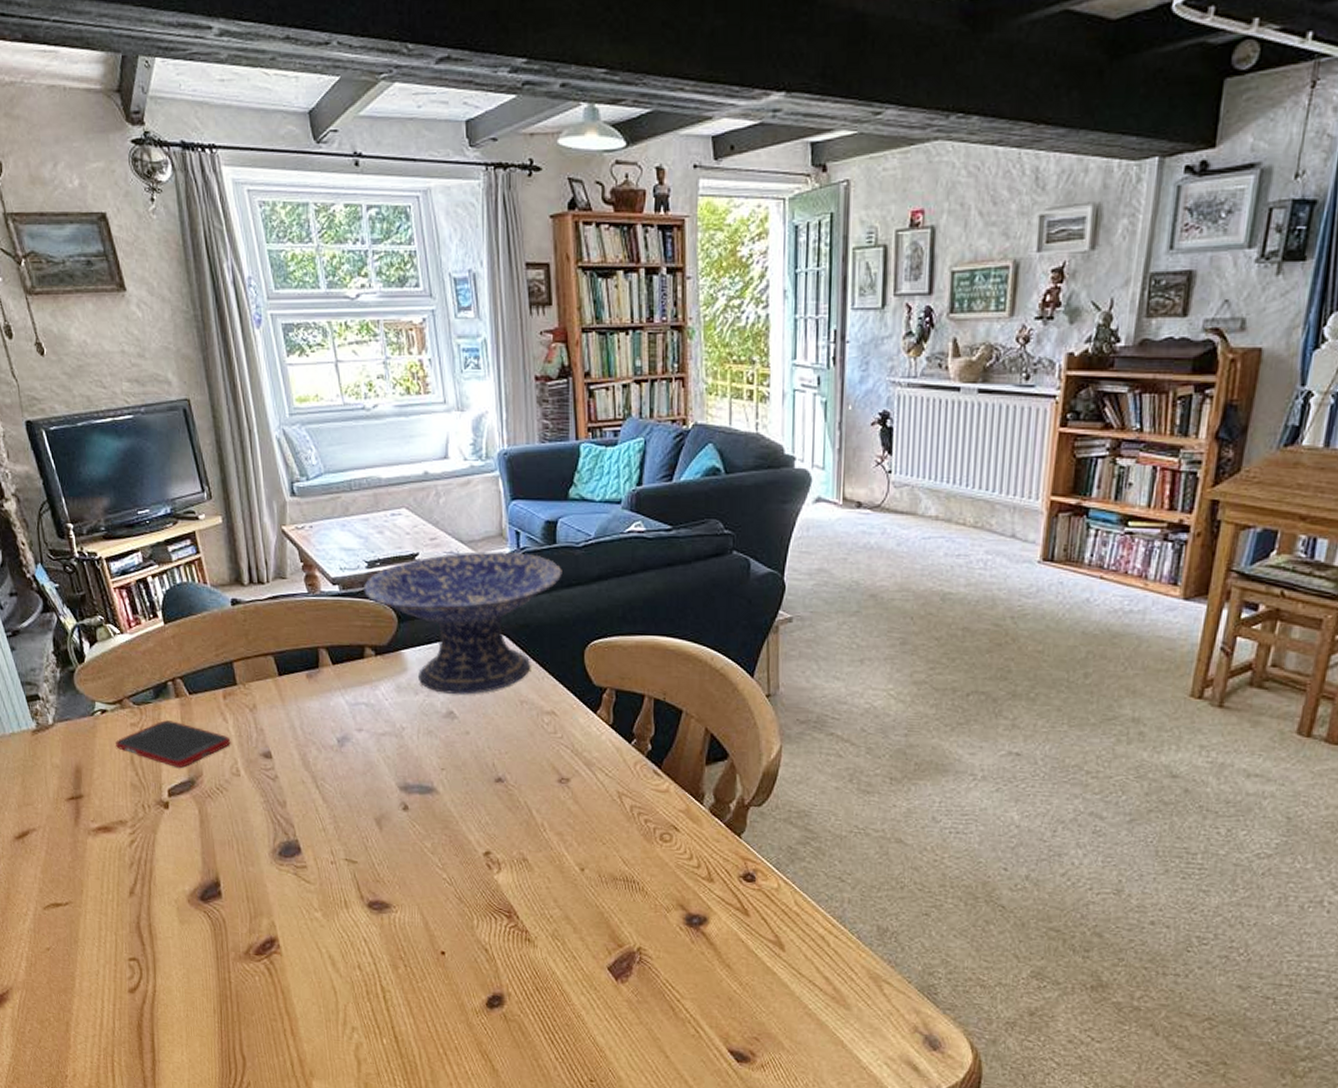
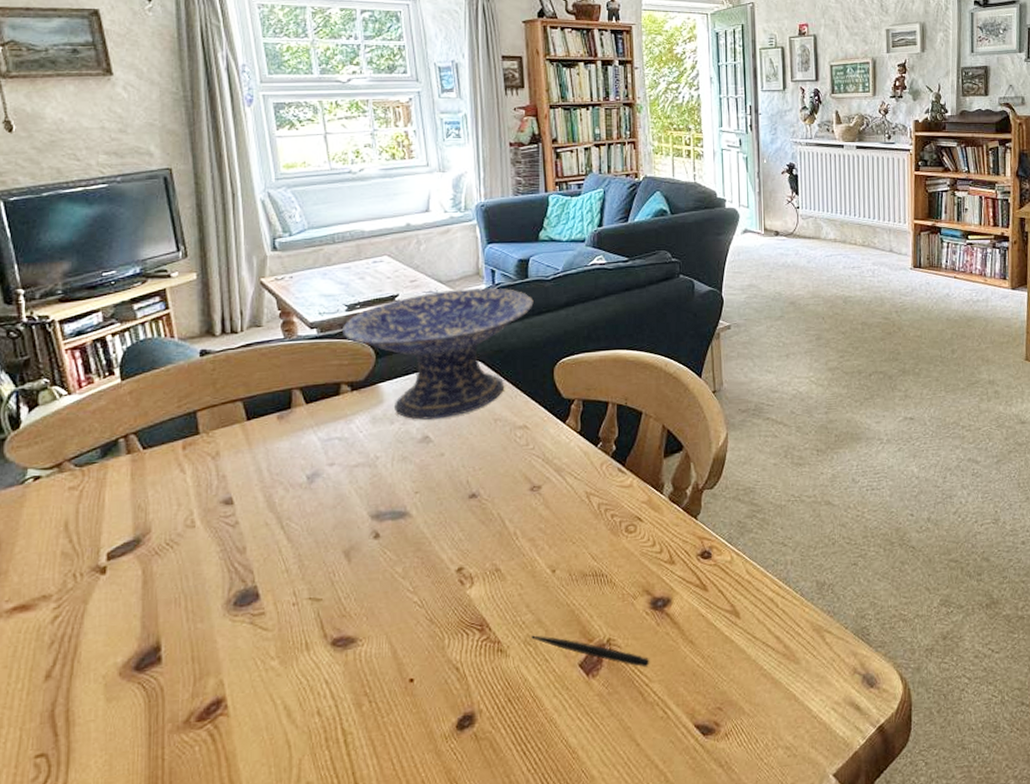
cell phone: present [116,720,231,768] -> none [48,479,187,528]
pen: none [559,931,683,983] -> present [531,635,650,668]

